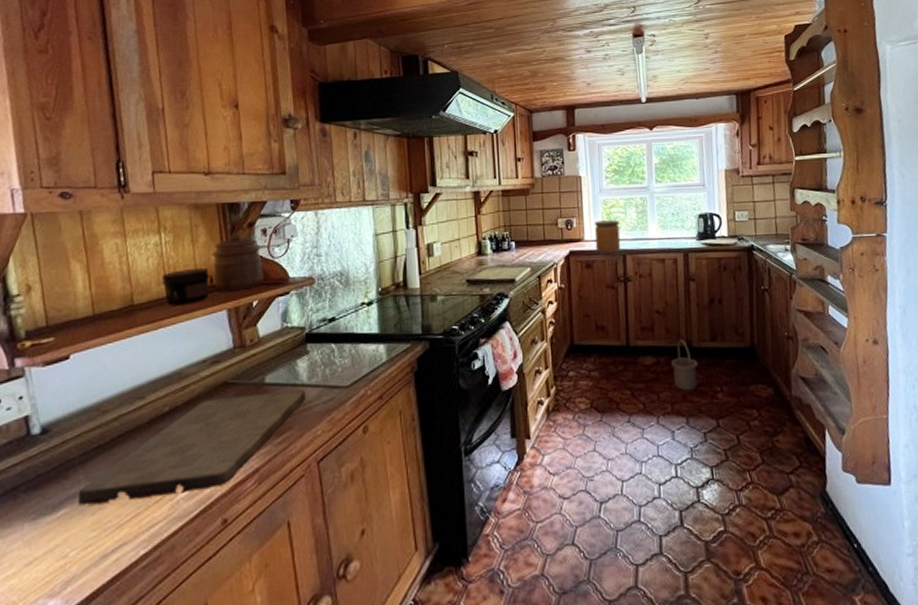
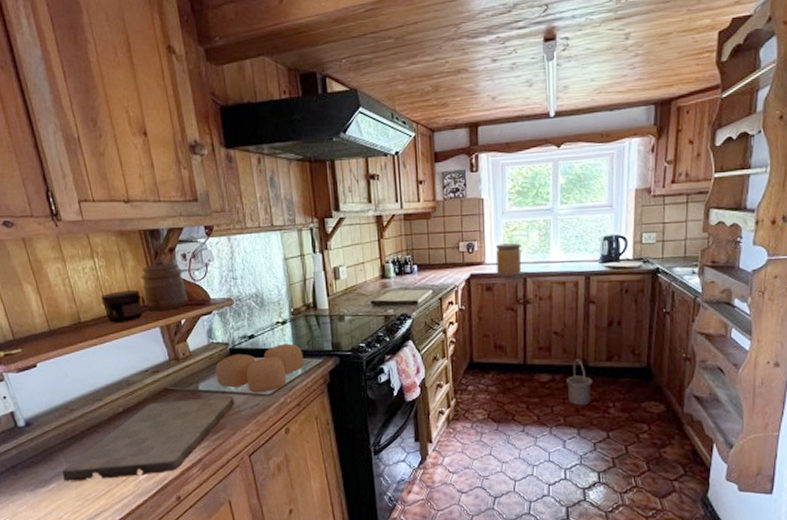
bread: none [287,327,389,385] -> present [215,343,304,393]

